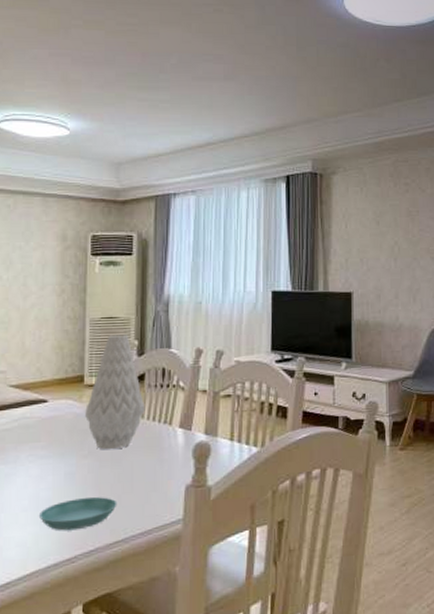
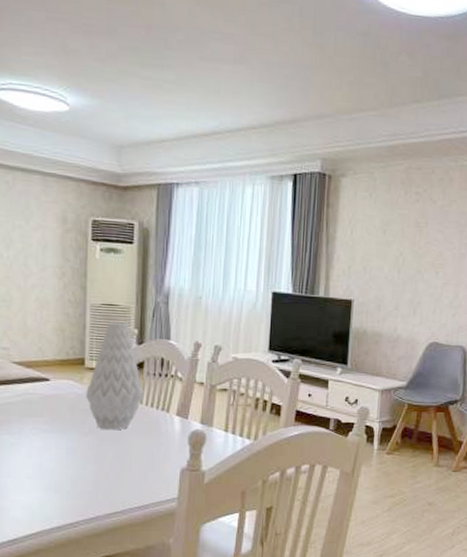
saucer: present [39,497,117,531] -> none [43,471,116,499]

